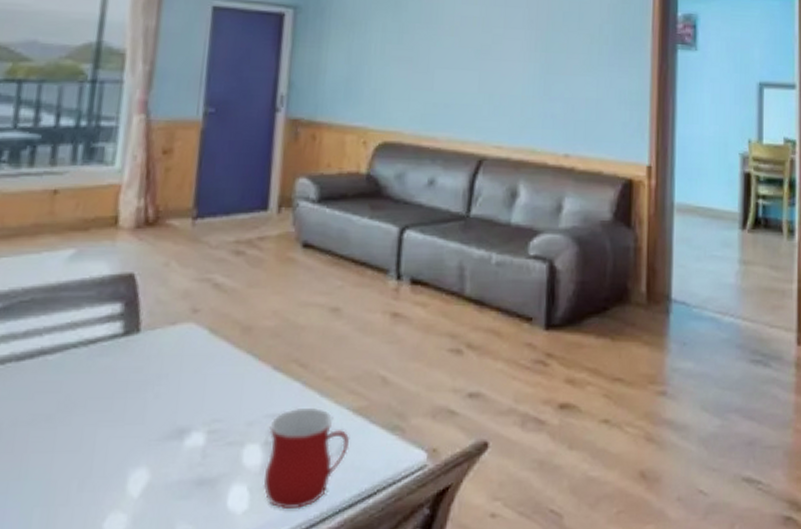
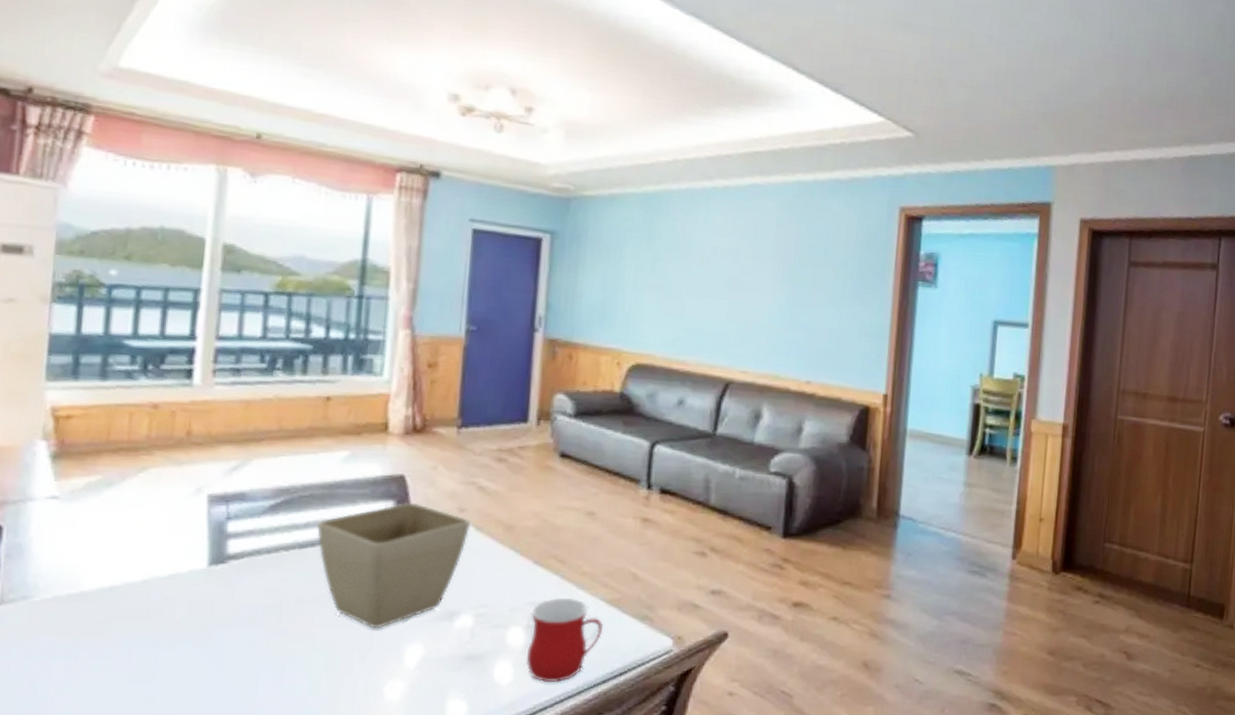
flower pot: none [35,303,206,452] -> present [315,502,472,629]

